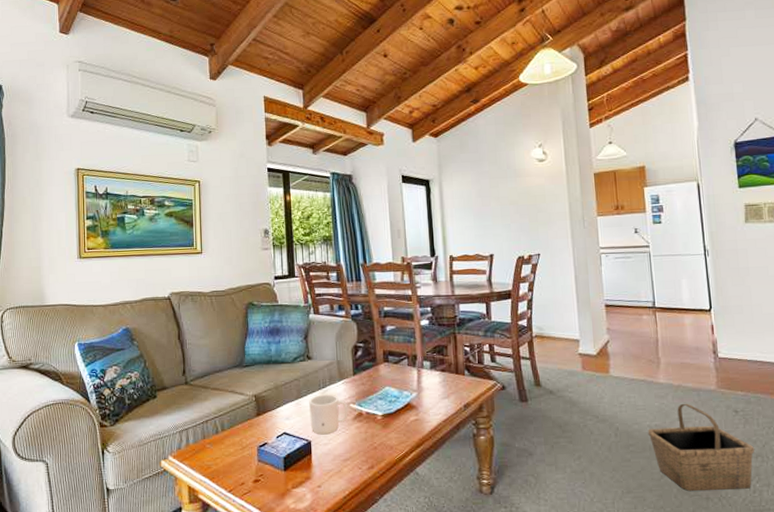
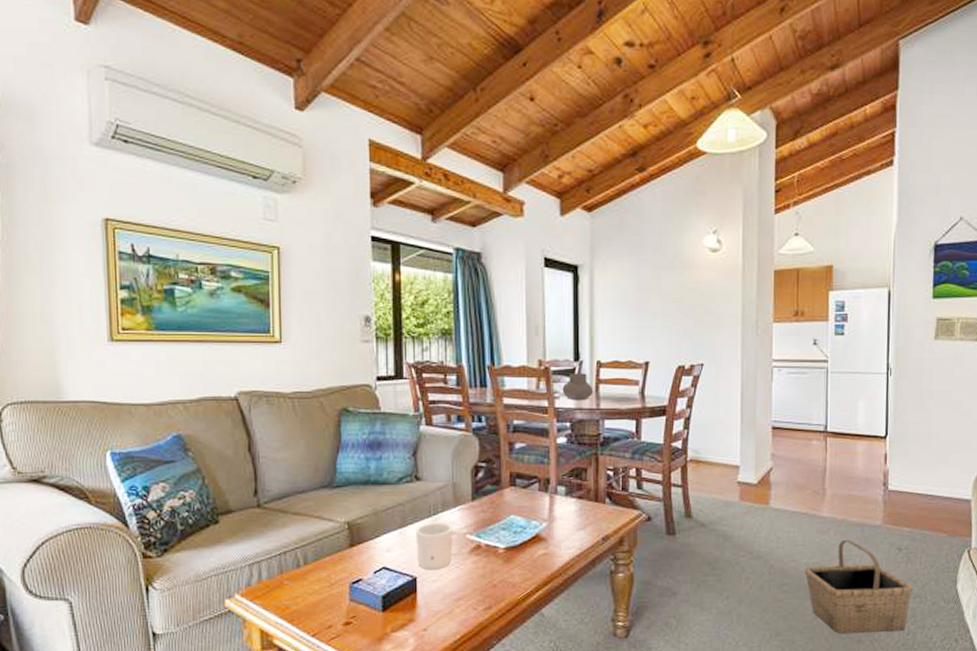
vase: none [422,266,449,289] -> present [562,373,594,401]

